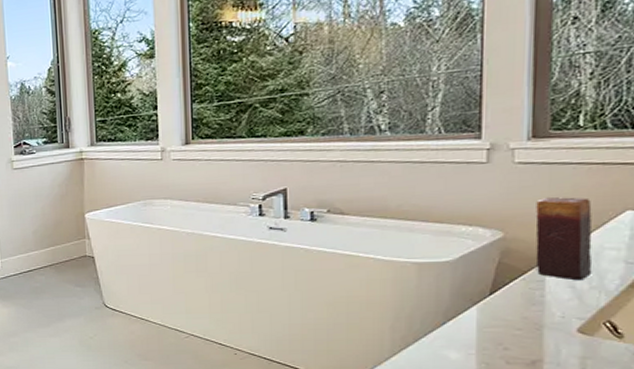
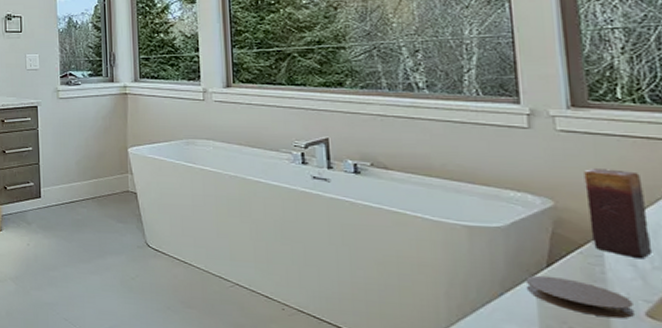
coaster: none [467,303,567,337] -> present [525,275,634,319]

